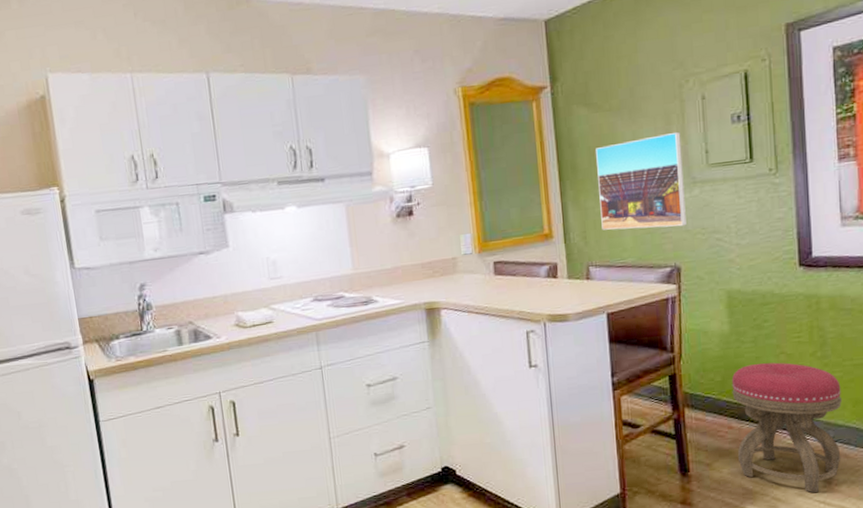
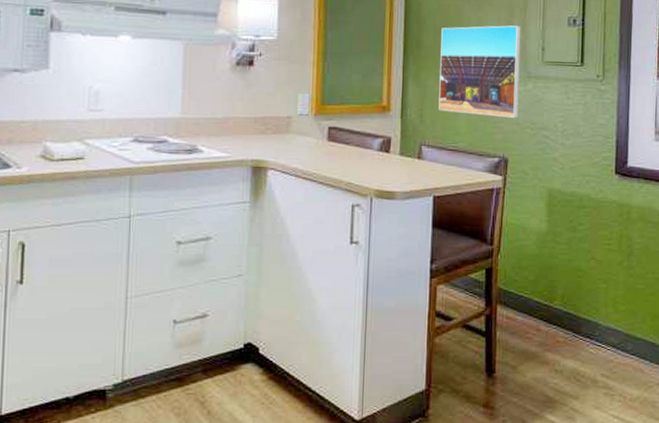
stool: present [731,362,842,493] -> none [542,267,642,407]

